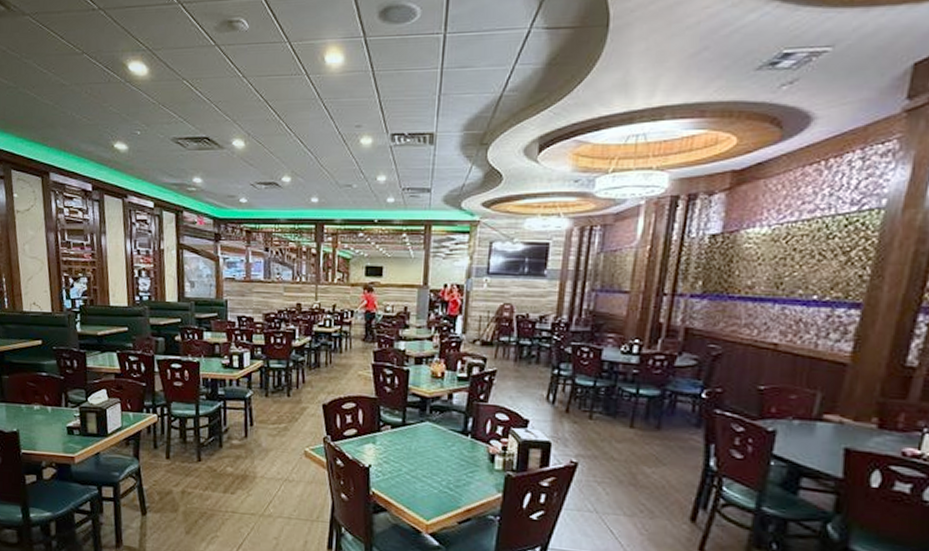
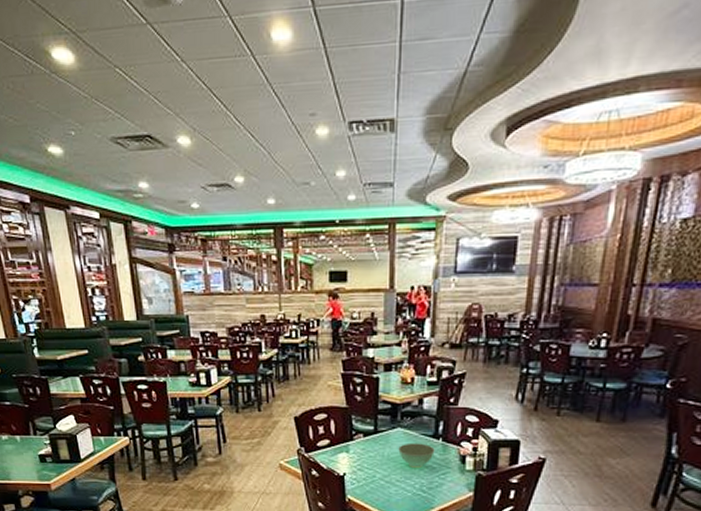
bowl: none [426,437,463,465] -> present [398,442,435,469]

